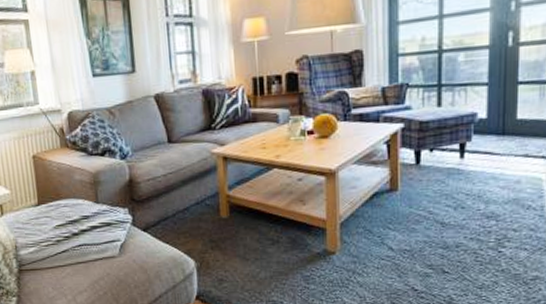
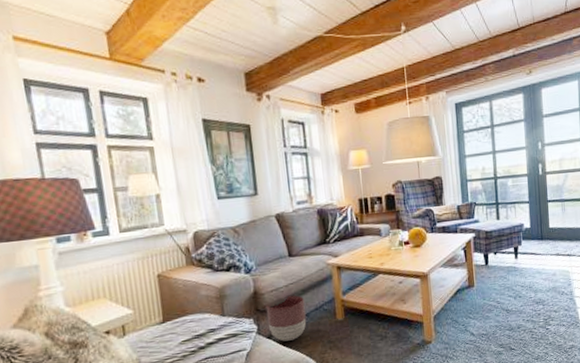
planter: none [141,186,186,236] -> present [265,295,307,342]

